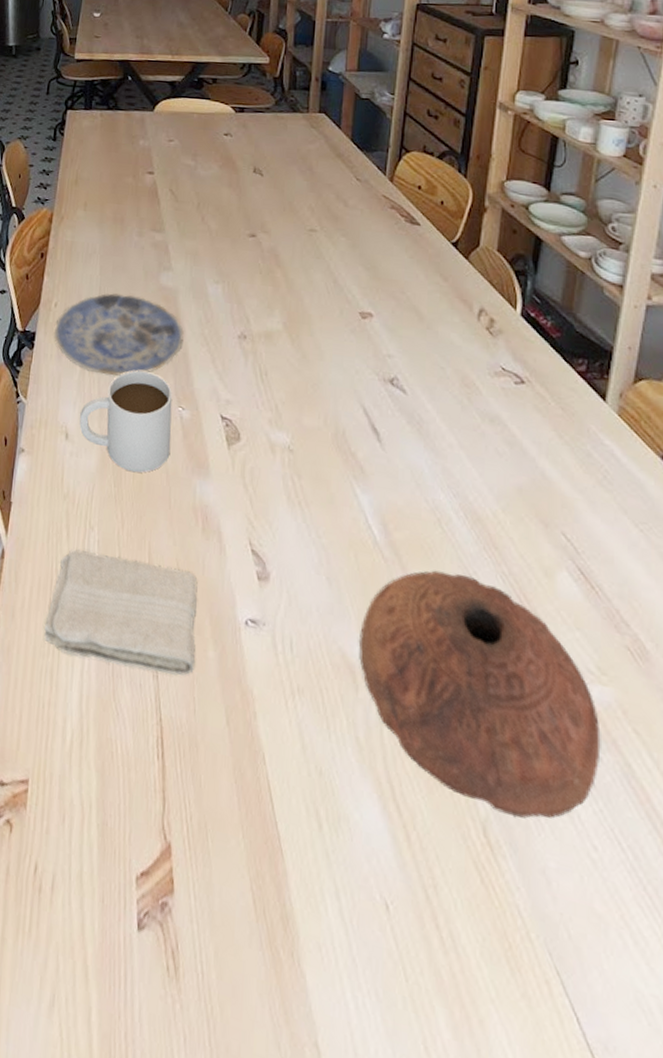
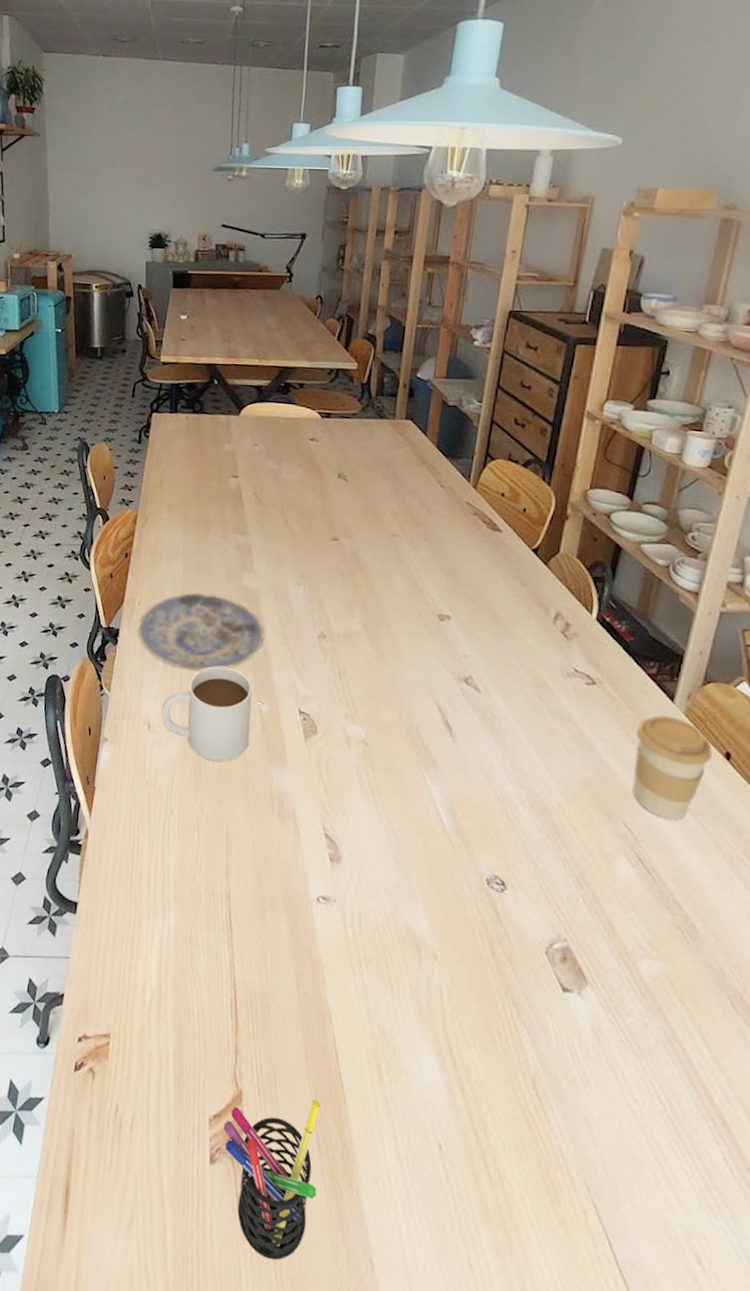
washcloth: present [44,549,198,676] -> none [125,831,273,946]
pen holder: none [151,851,257,1047] -> present [223,1098,321,1261]
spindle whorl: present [358,570,601,819] -> none [423,855,648,1075]
coffee cup: none [569,416,649,529] -> present [632,715,712,820]

